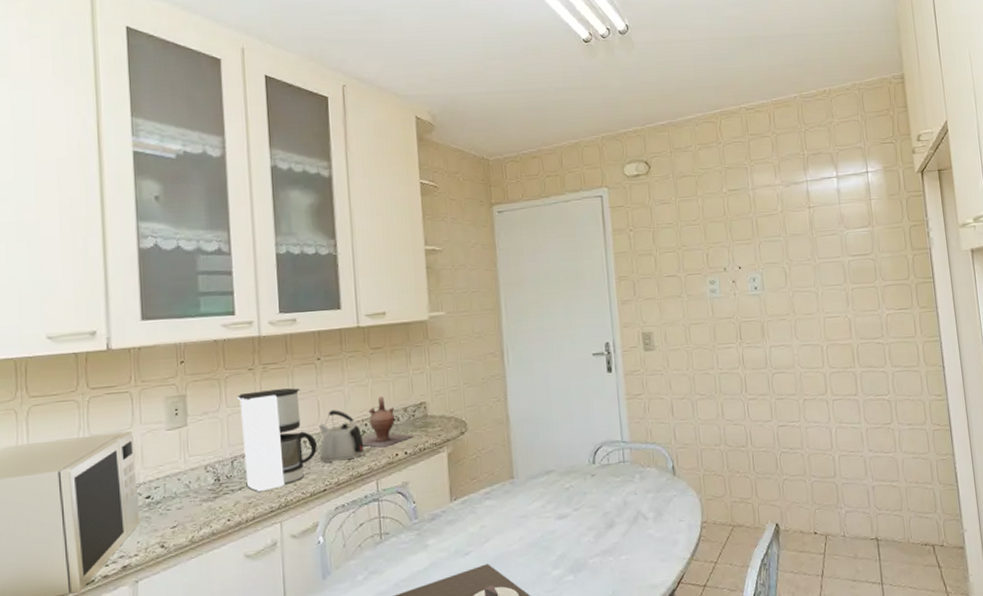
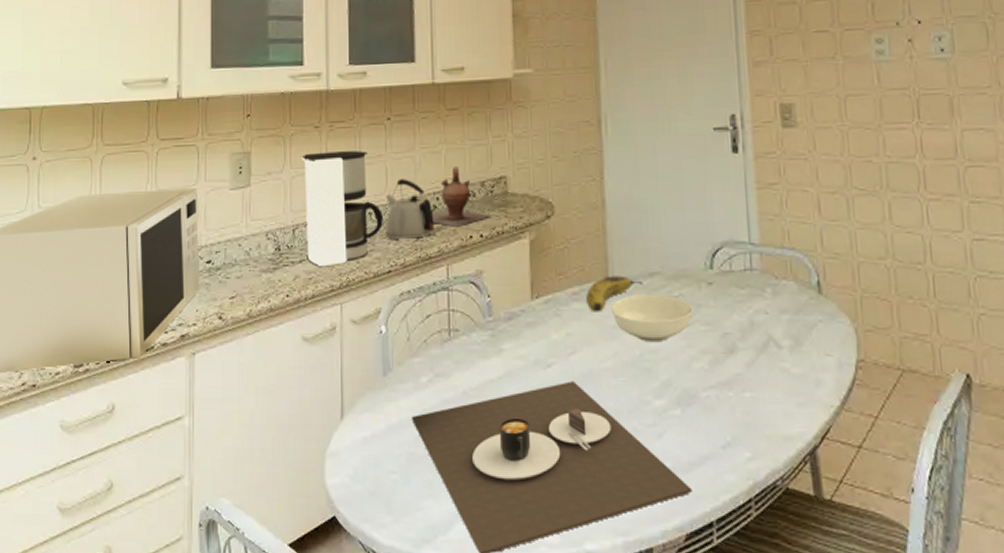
fruit: none [496,475,542,507] -> present [586,275,644,312]
bowl: none [516,487,581,526] -> present [610,294,693,343]

